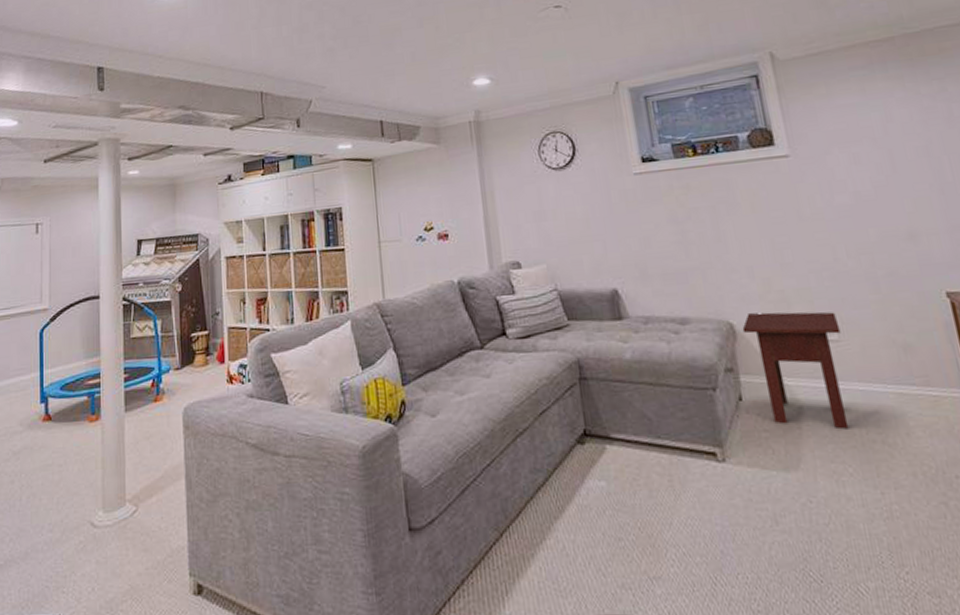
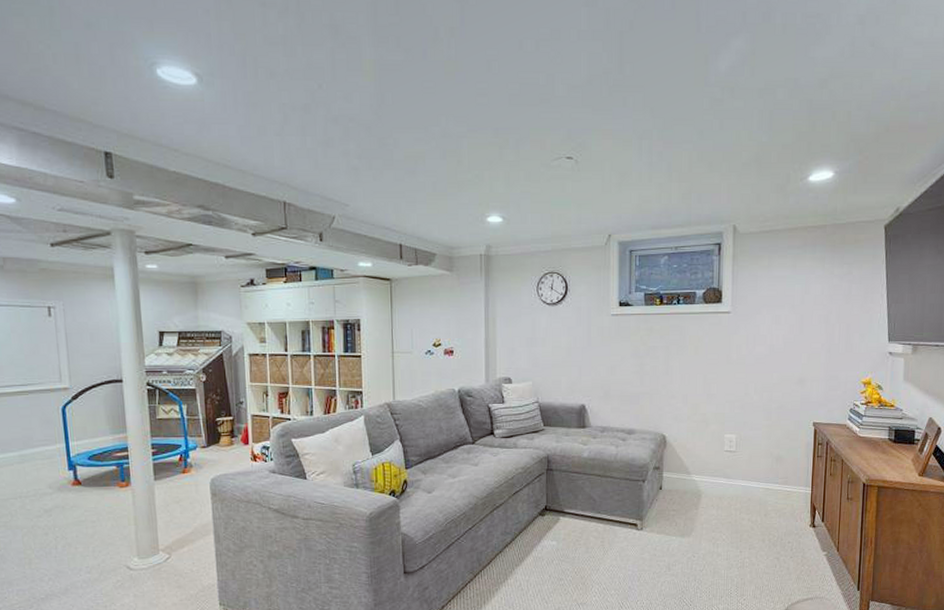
side table: present [742,311,849,429] -> none [671,429,738,511]

